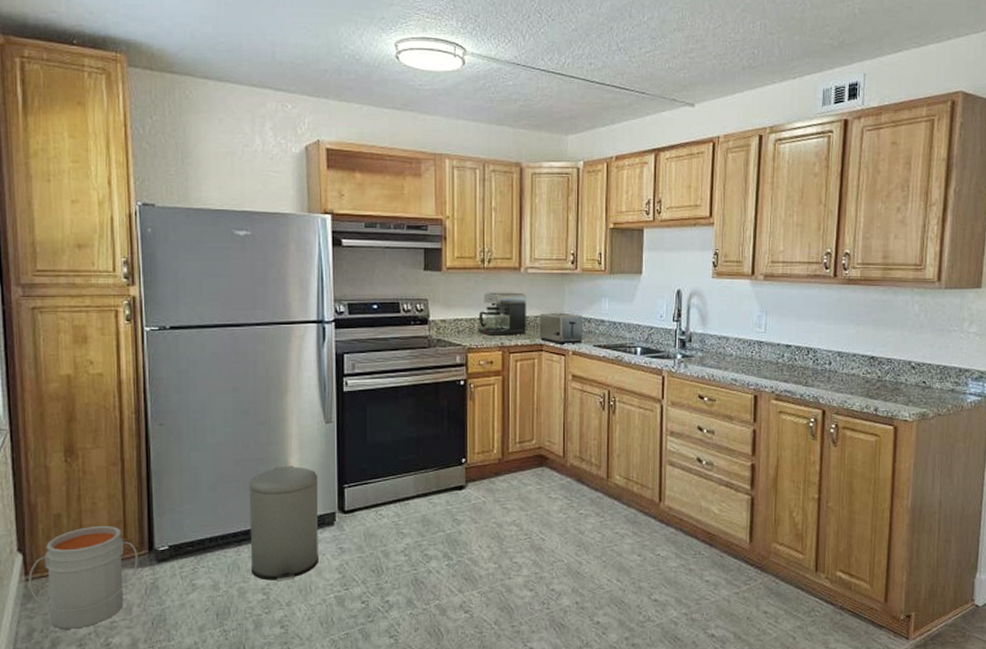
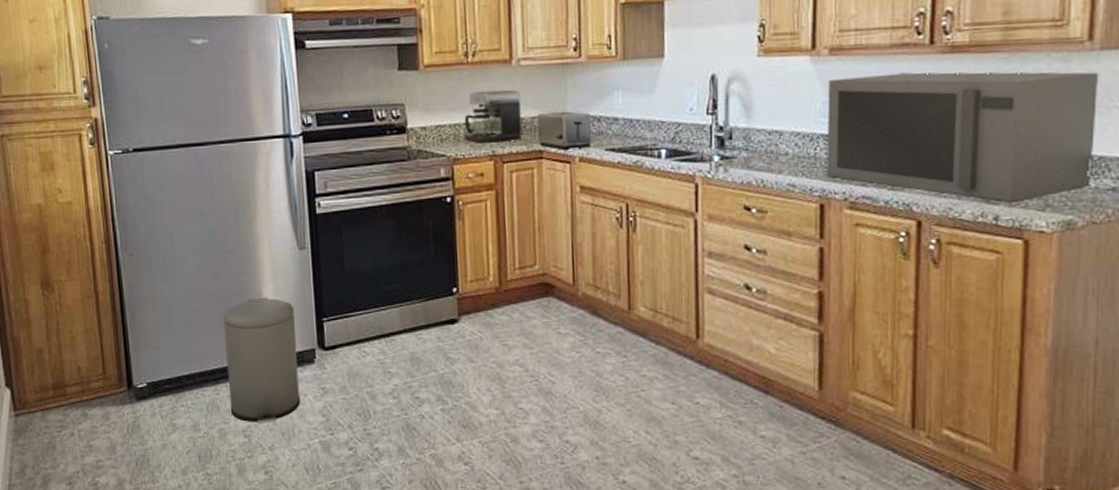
bucket: present [29,525,138,629] -> none [17,360,118,467]
microwave: none [760,297,943,398] -> present [826,72,1097,202]

